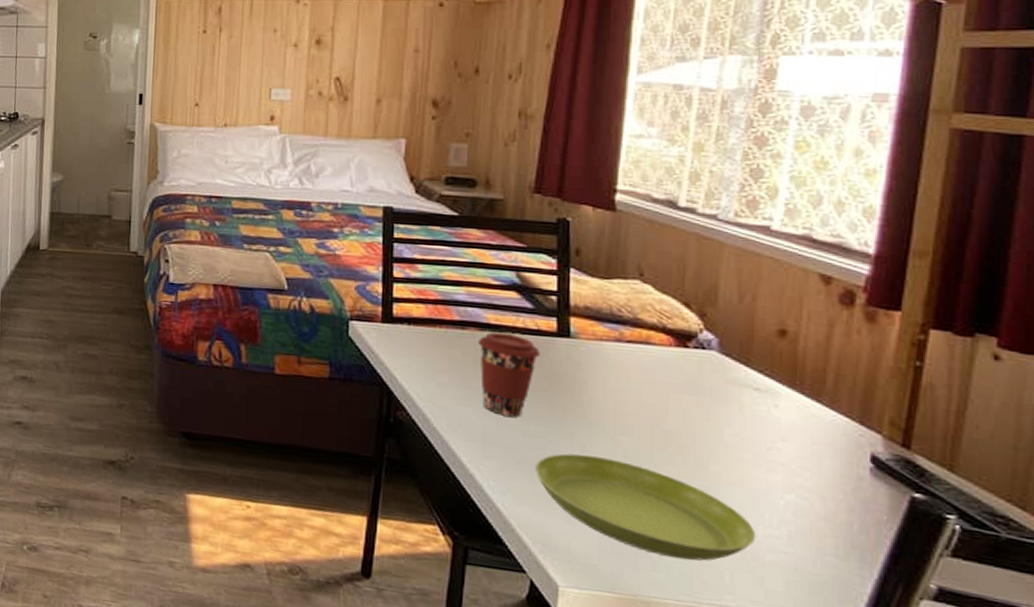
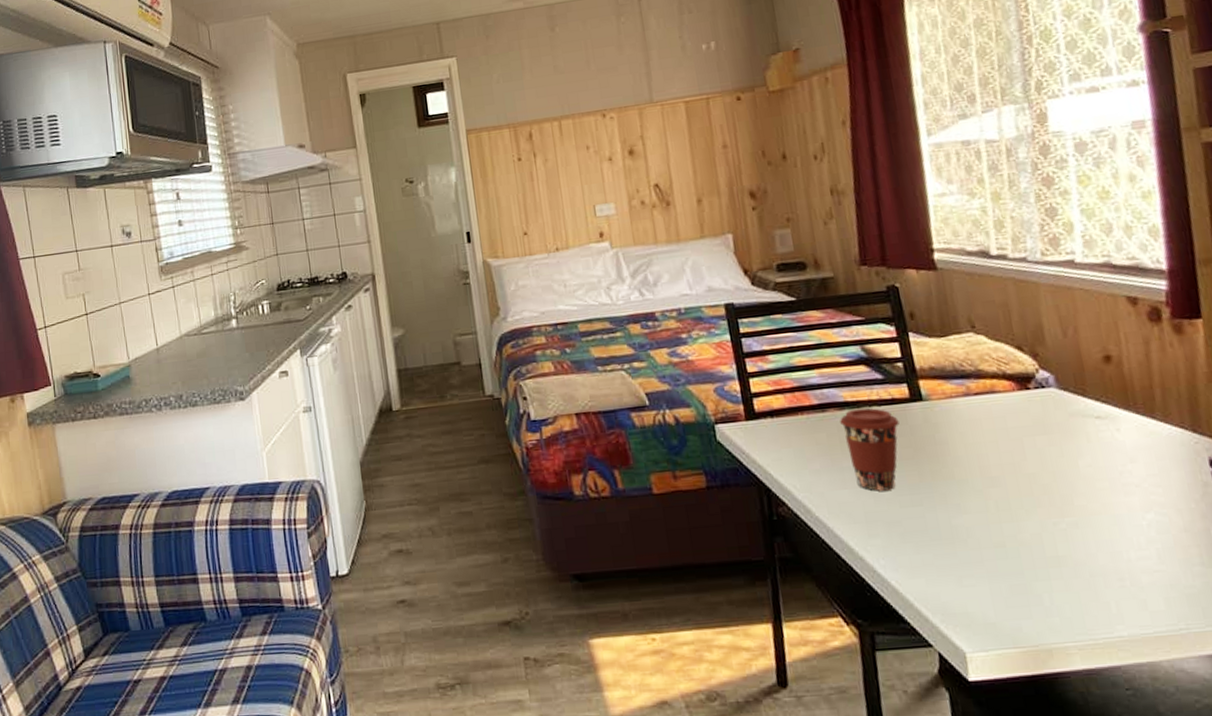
saucer: present [535,453,756,561] -> none [918,513,1130,600]

